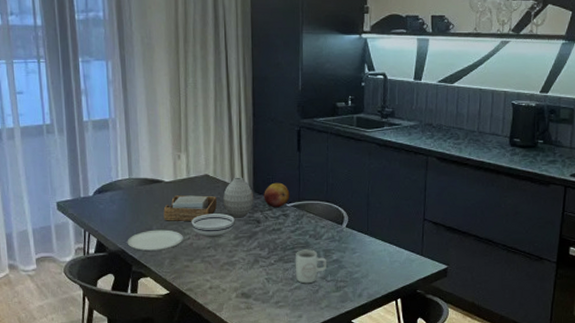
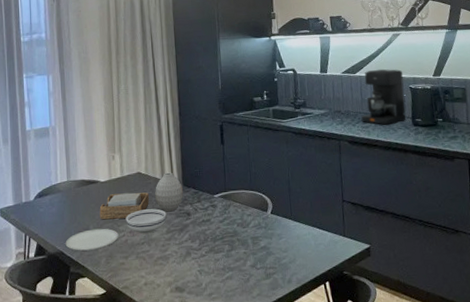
fruit: present [264,182,290,208] -> none [192,175,217,200]
mug: present [295,249,326,284] -> none [225,238,255,273]
coffee maker: none [454,80,506,143] -> present [361,69,406,125]

